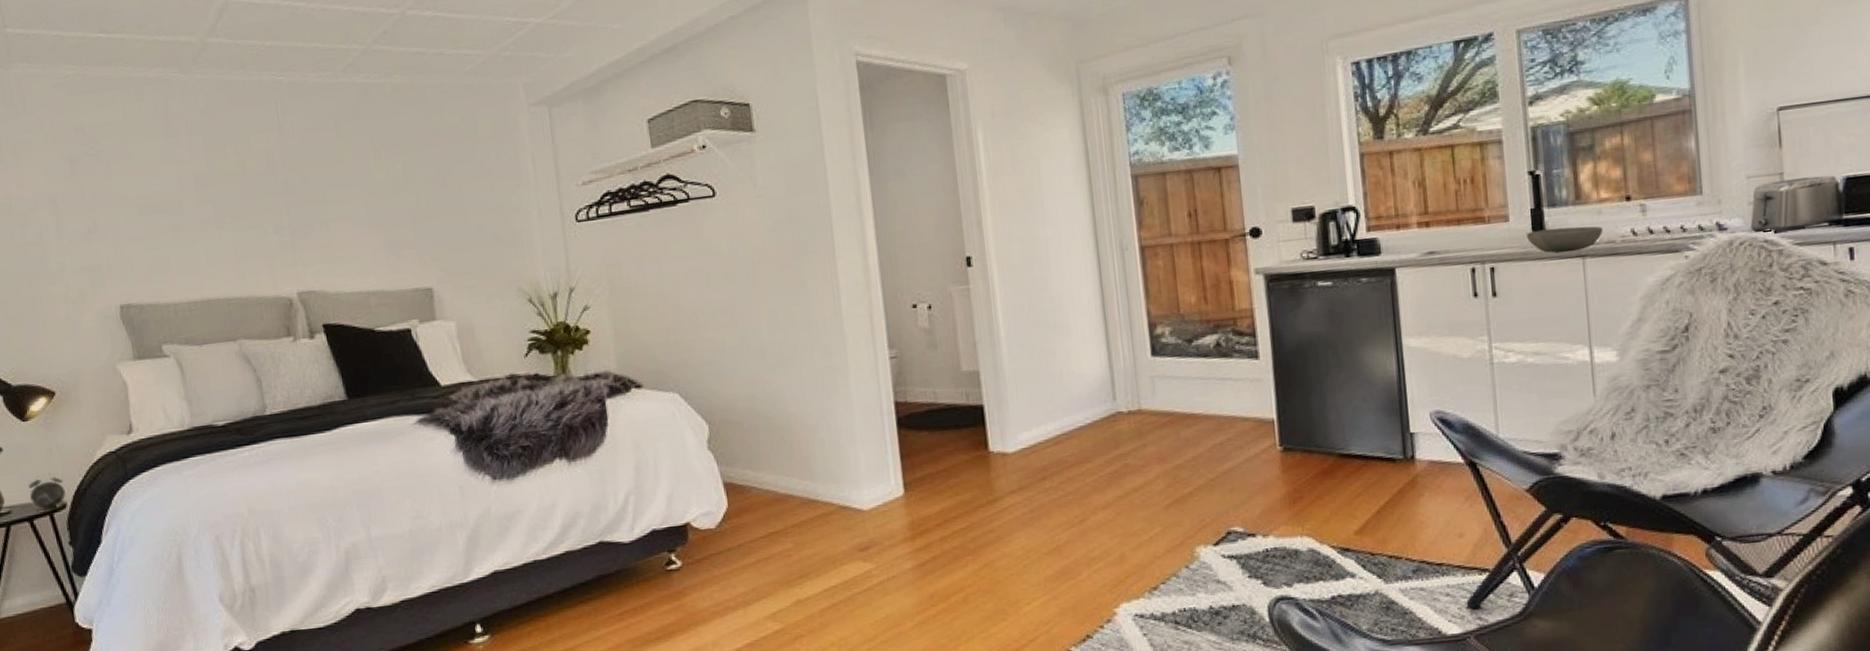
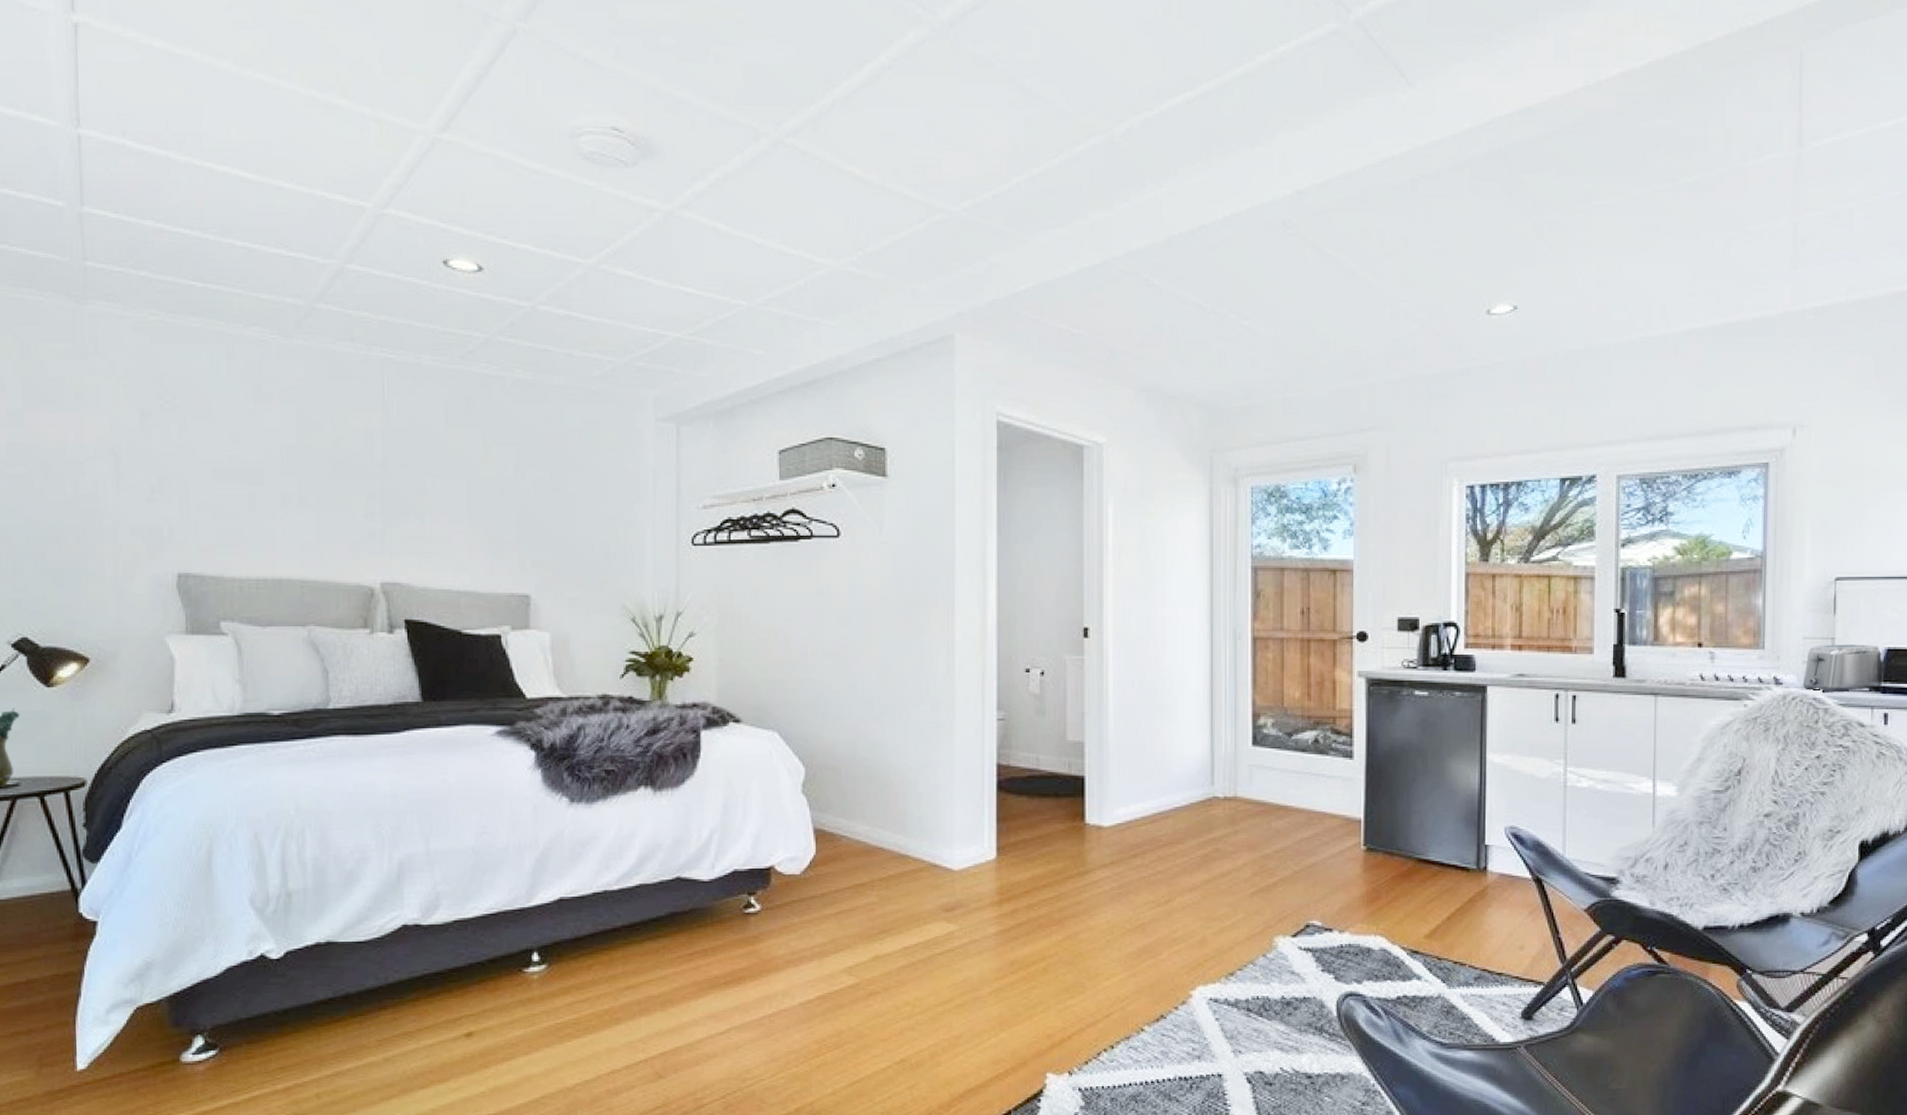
alarm clock: present [28,472,66,510] -> none [43,746,87,785]
bowl: present [1526,226,1603,253] -> none [1607,665,1676,689]

